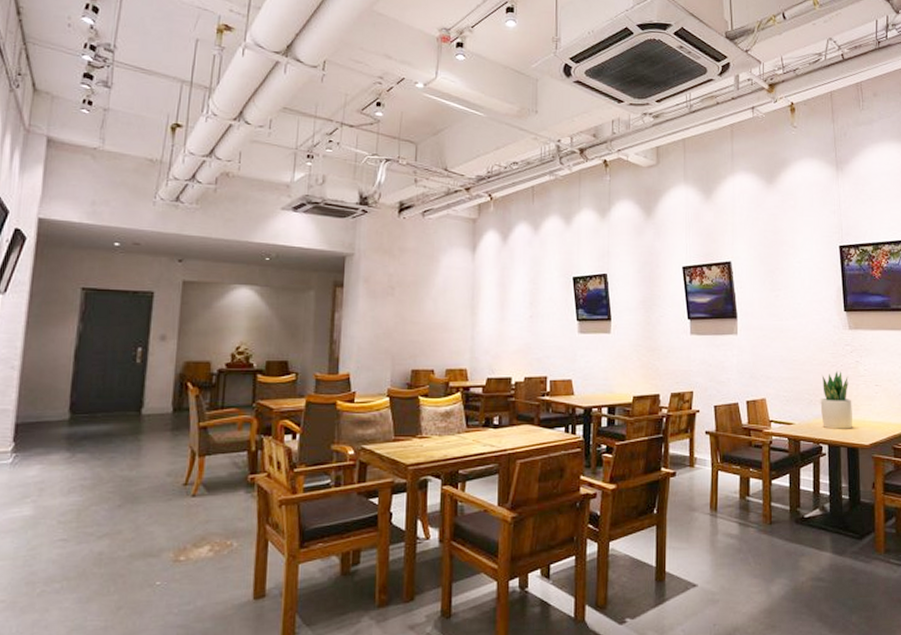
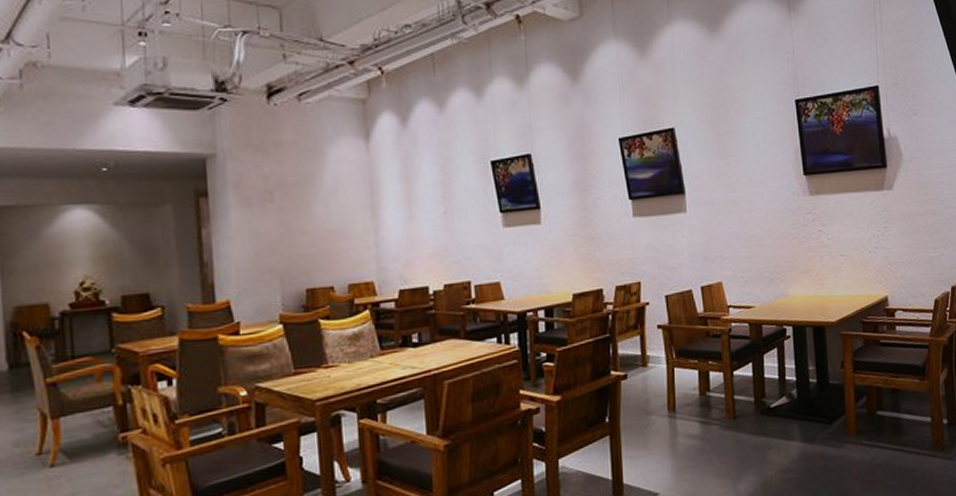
planter: present [820,371,852,429] -> none [781,243,817,309]

